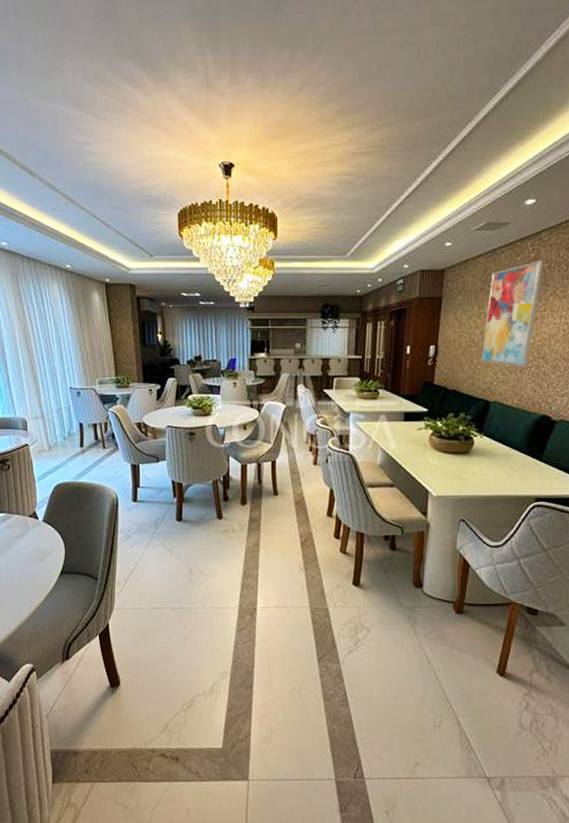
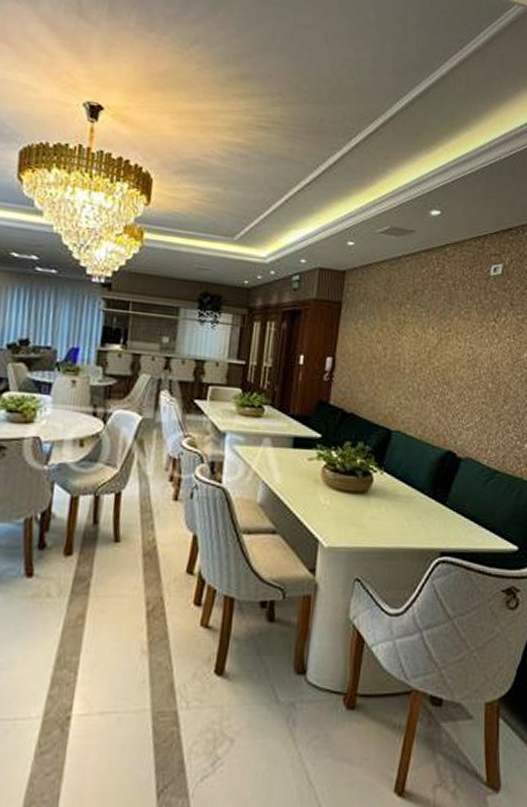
wall art: present [481,260,544,368] -> none [383,276,448,394]

